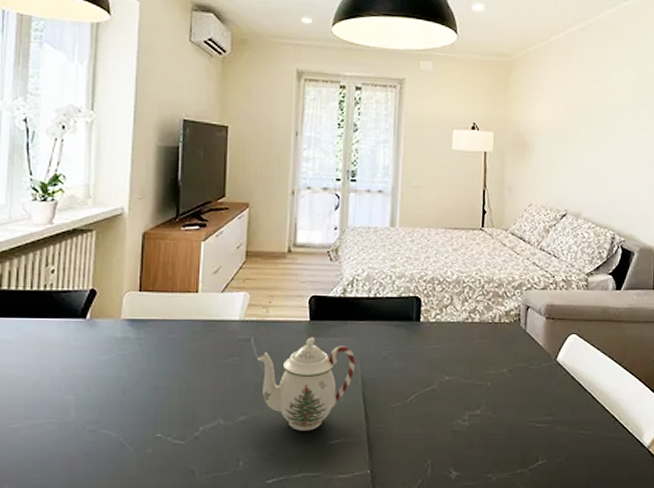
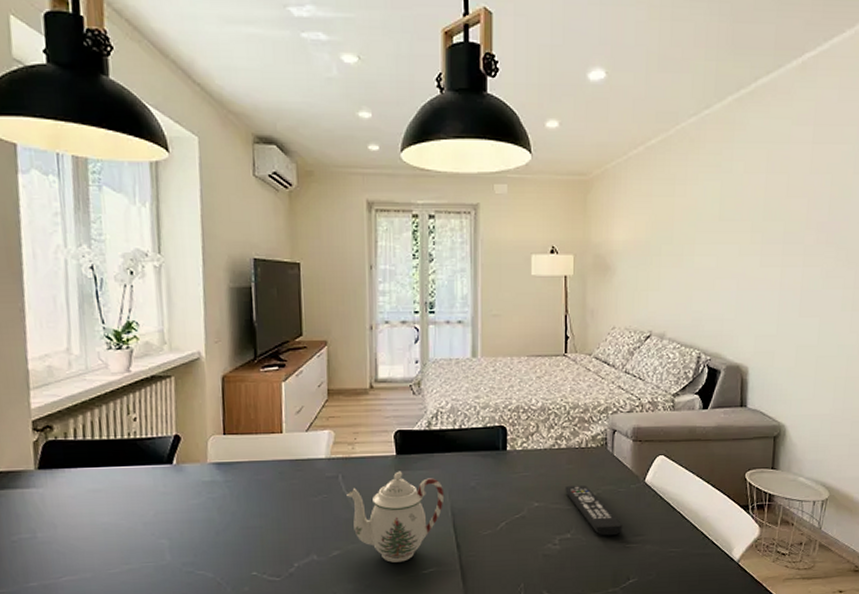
remote control: none [477,361,533,414] -> present [565,485,623,536]

